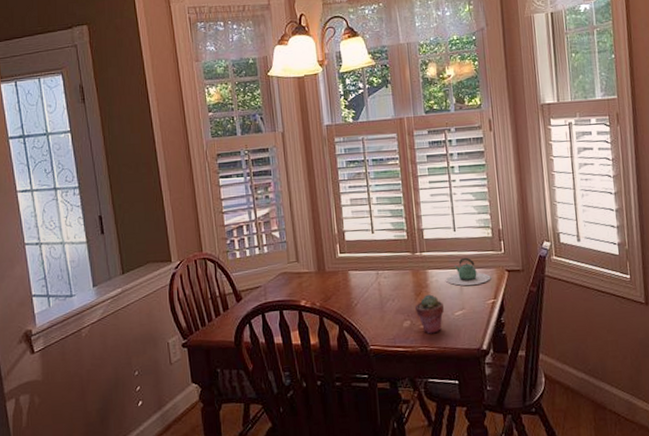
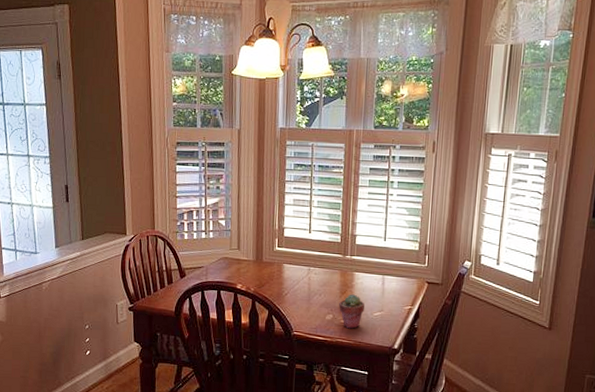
teapot: present [445,257,491,286] -> none [369,265,412,292]

